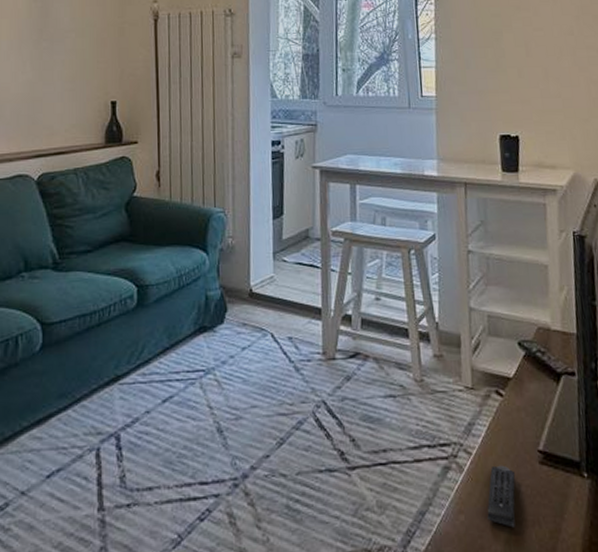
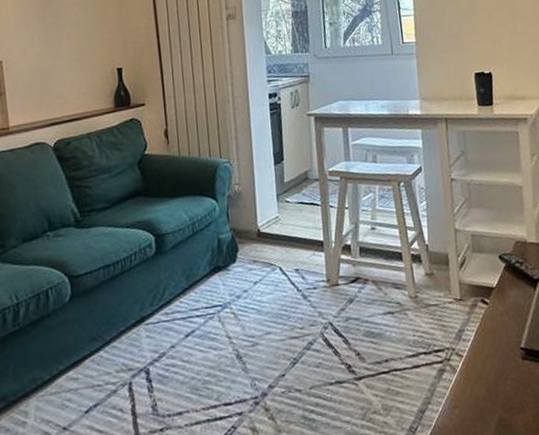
remote control: present [487,465,515,528] -> none [478,363,503,416]

